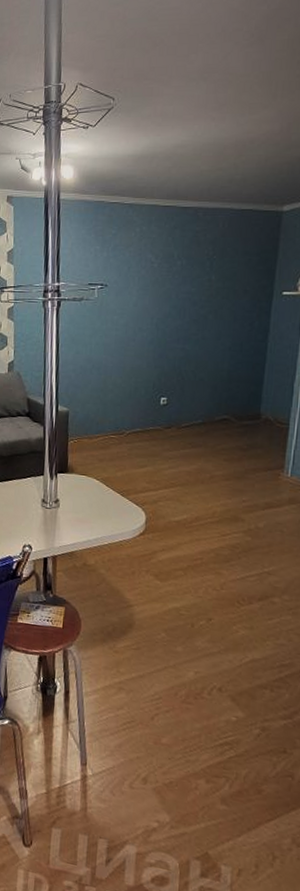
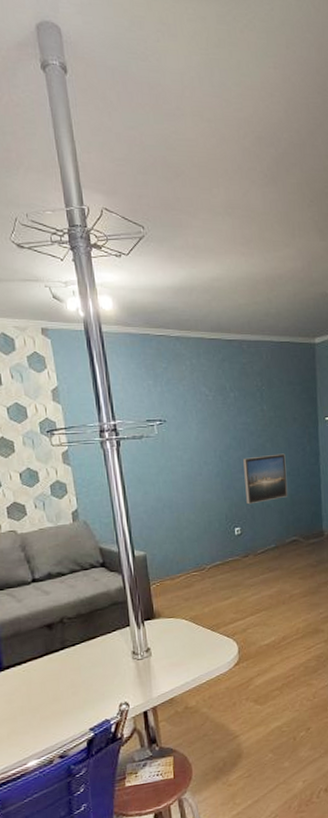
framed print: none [178,326,229,376] -> present [243,453,288,505]

